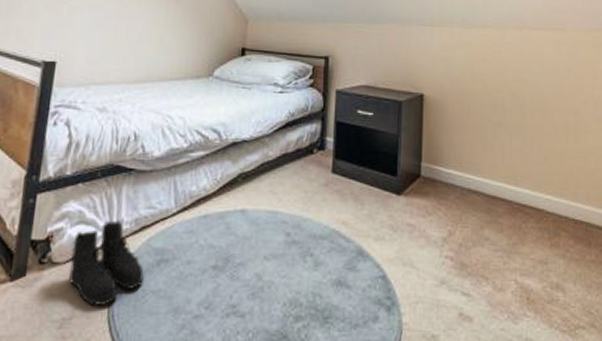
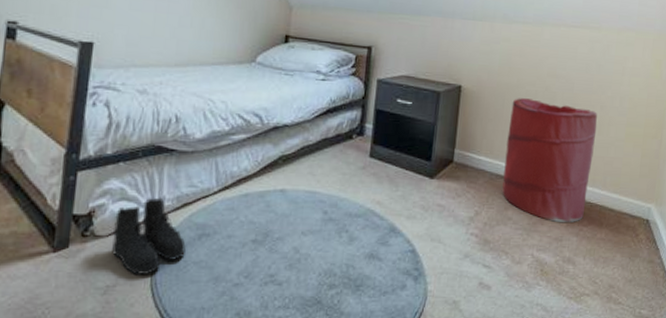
laundry hamper: none [476,105,573,242] -> present [502,98,597,222]

